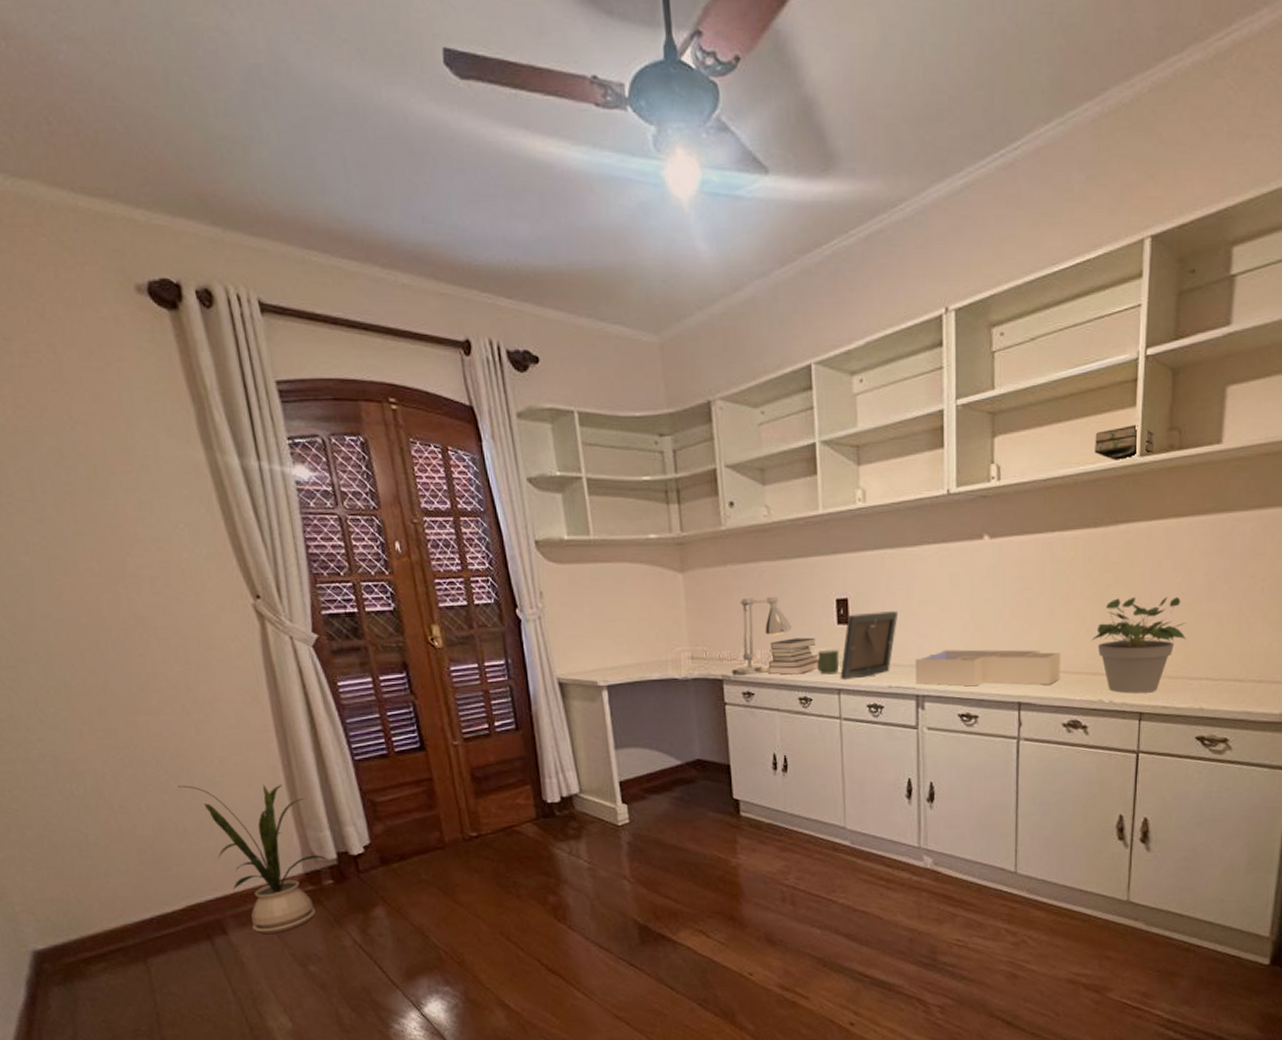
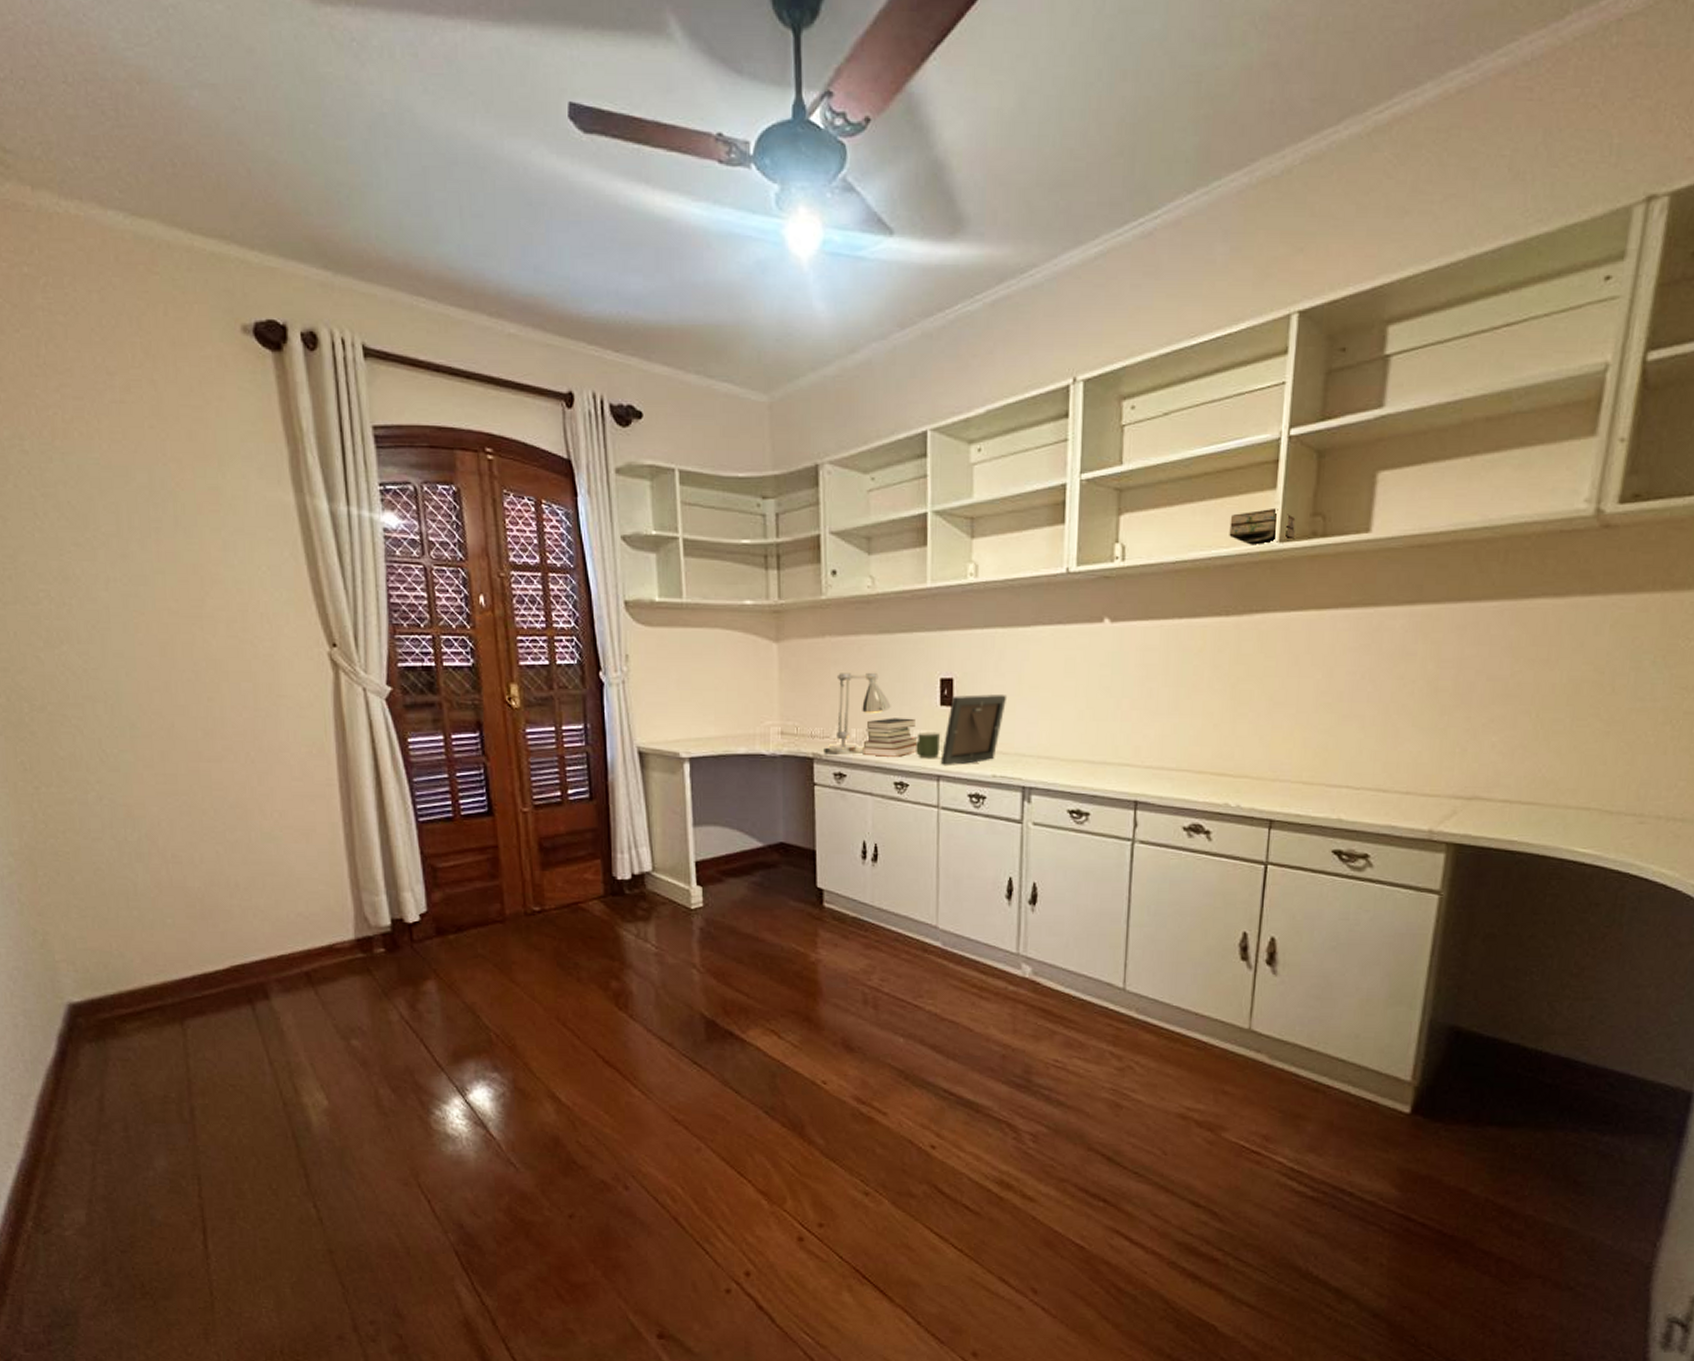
house plant: present [177,783,329,934] -> none [233,837,382,1002]
desk organizer: present [915,649,1061,687] -> none [1022,740,1184,784]
potted plant: present [1091,596,1186,694] -> none [1218,692,1325,799]

